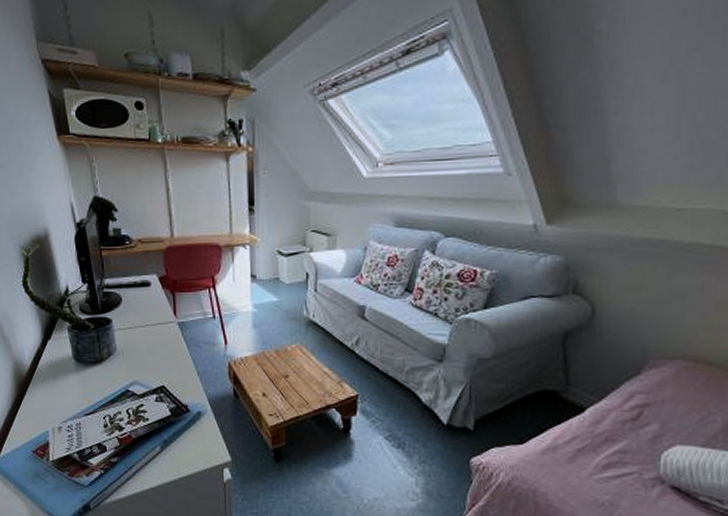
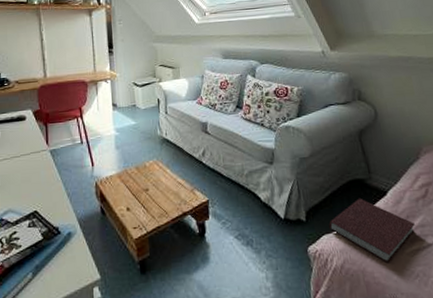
notebook: none [501,412,614,487] -> present [328,198,415,264]

